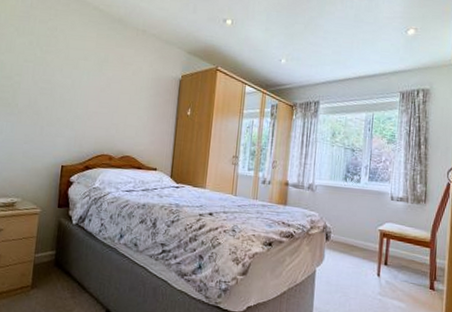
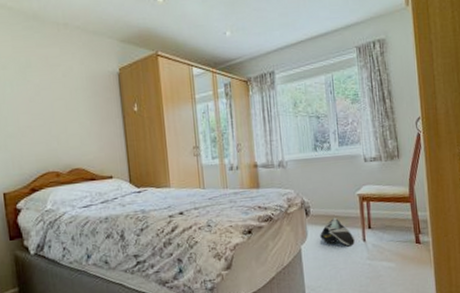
bag: none [336,247,369,278] -> present [320,217,355,247]

